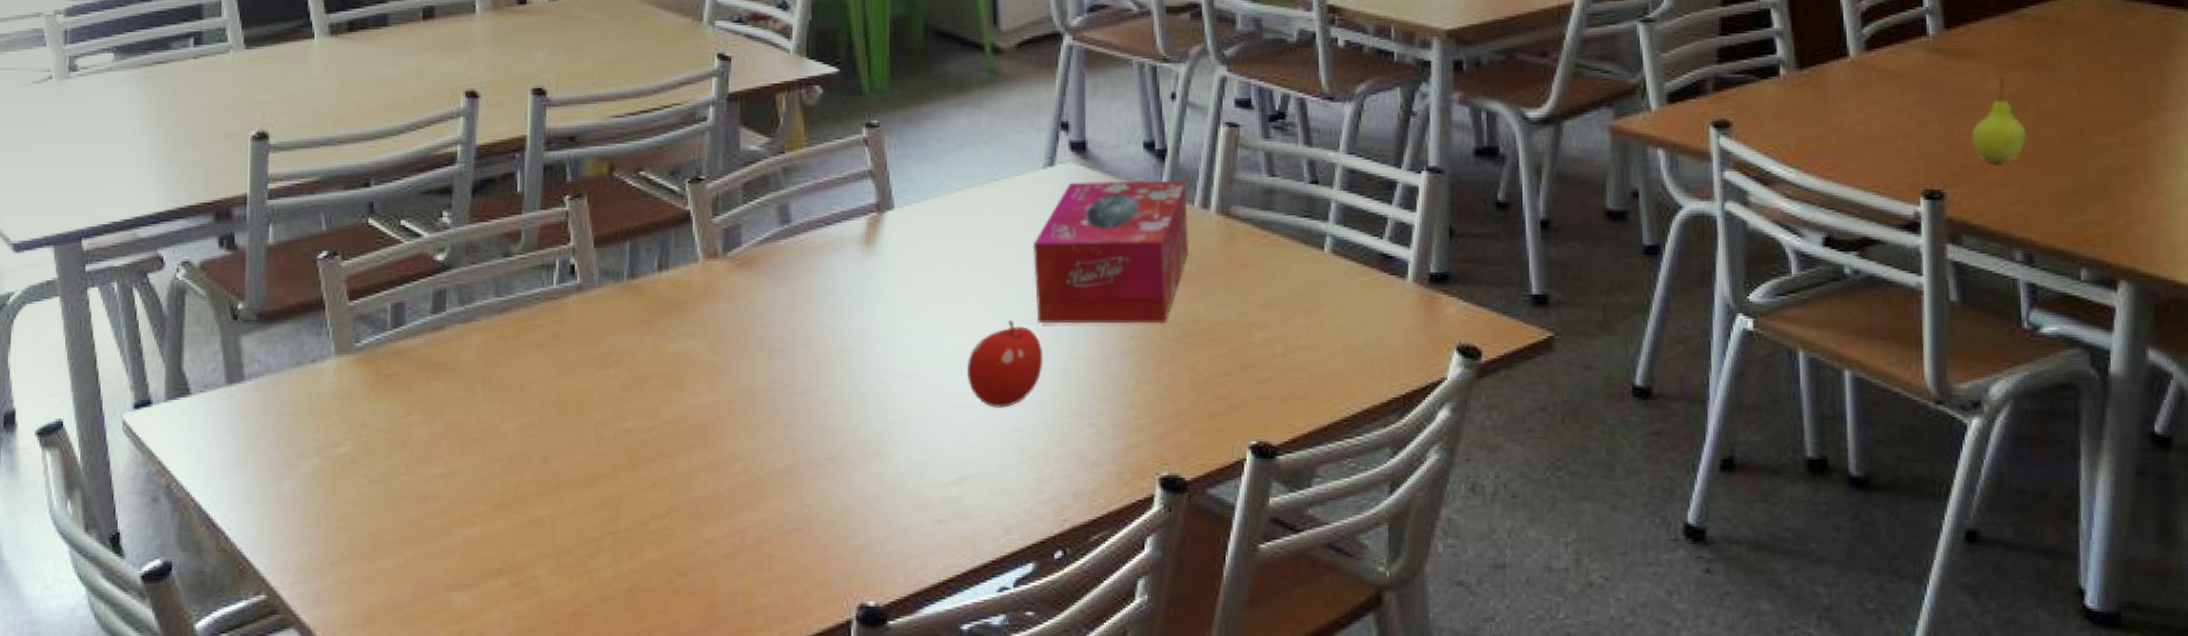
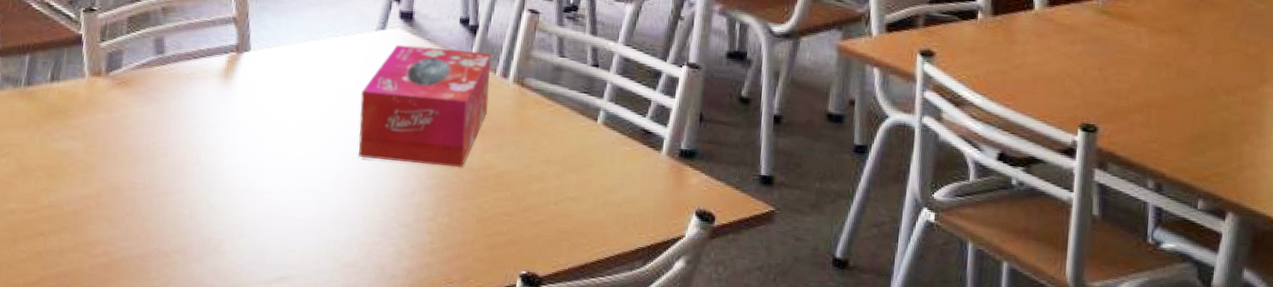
fruit: present [968,320,1043,408] -> none [296,152,361,223]
fruit: present [1971,77,2028,163] -> none [1124,39,1168,108]

